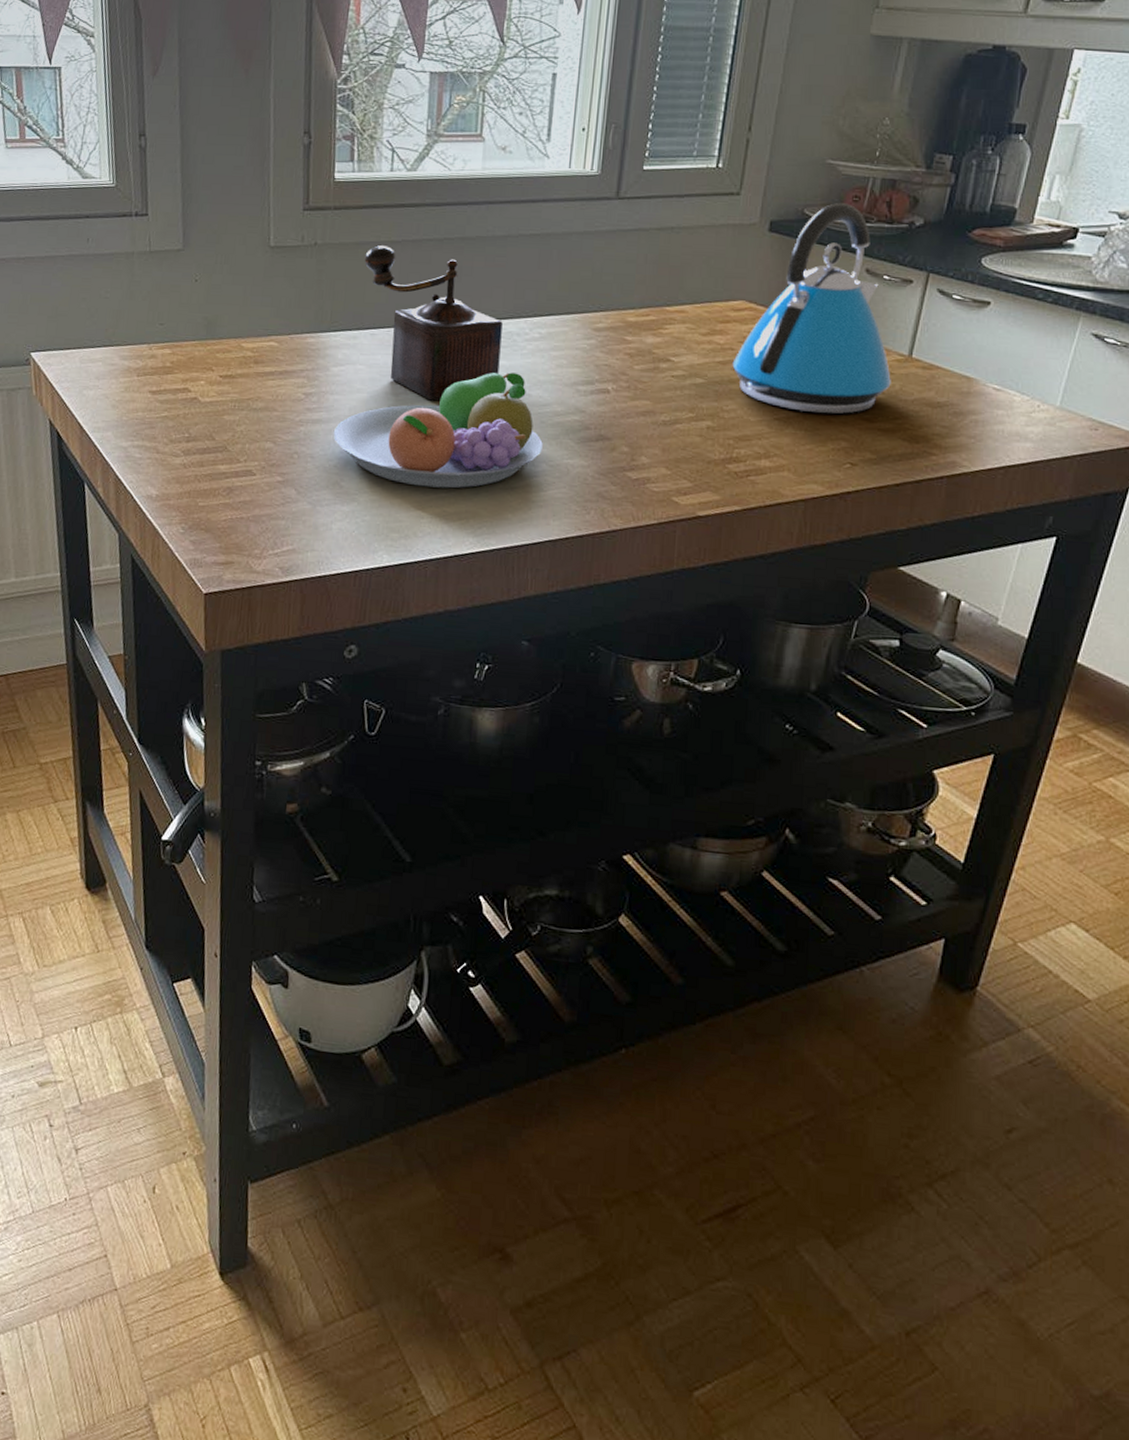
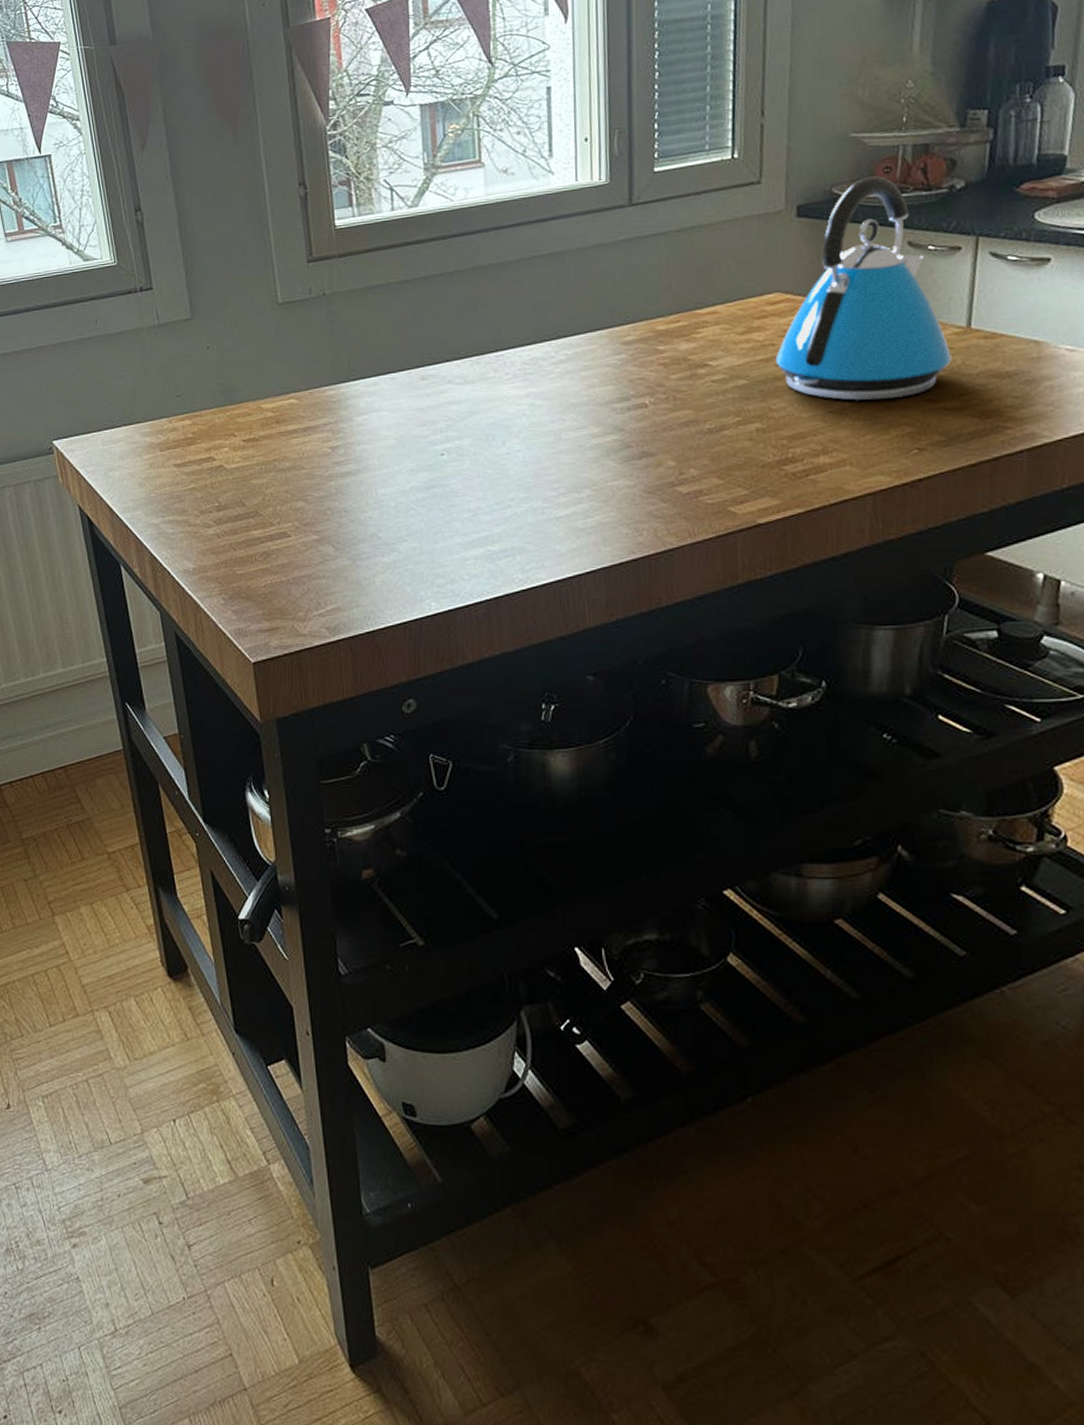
fruit bowl: present [333,372,543,489] -> none [364,399,584,528]
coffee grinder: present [364,245,503,401] -> none [375,286,528,439]

